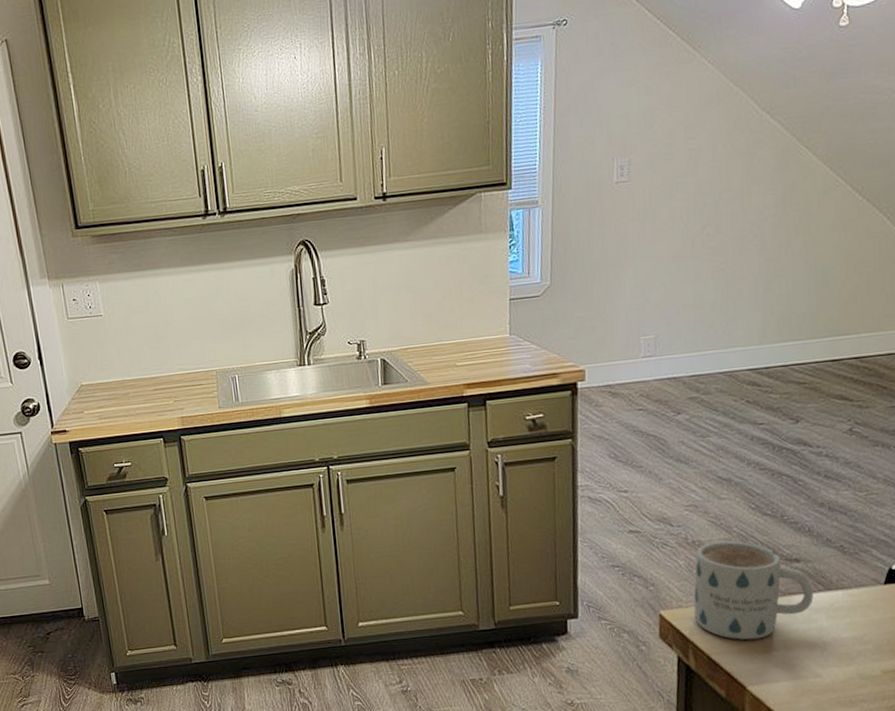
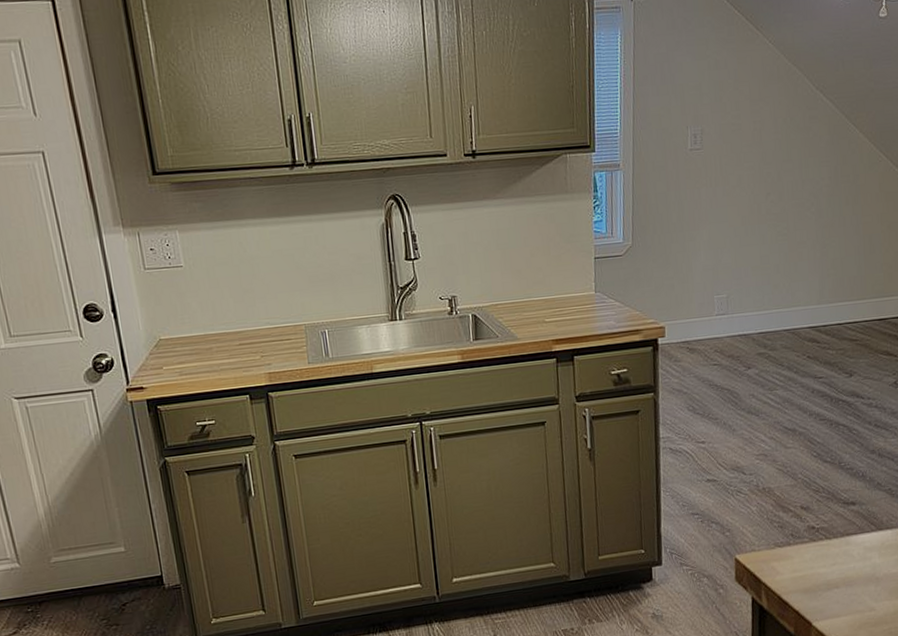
mug: present [694,541,814,640] -> none [765,487,868,579]

